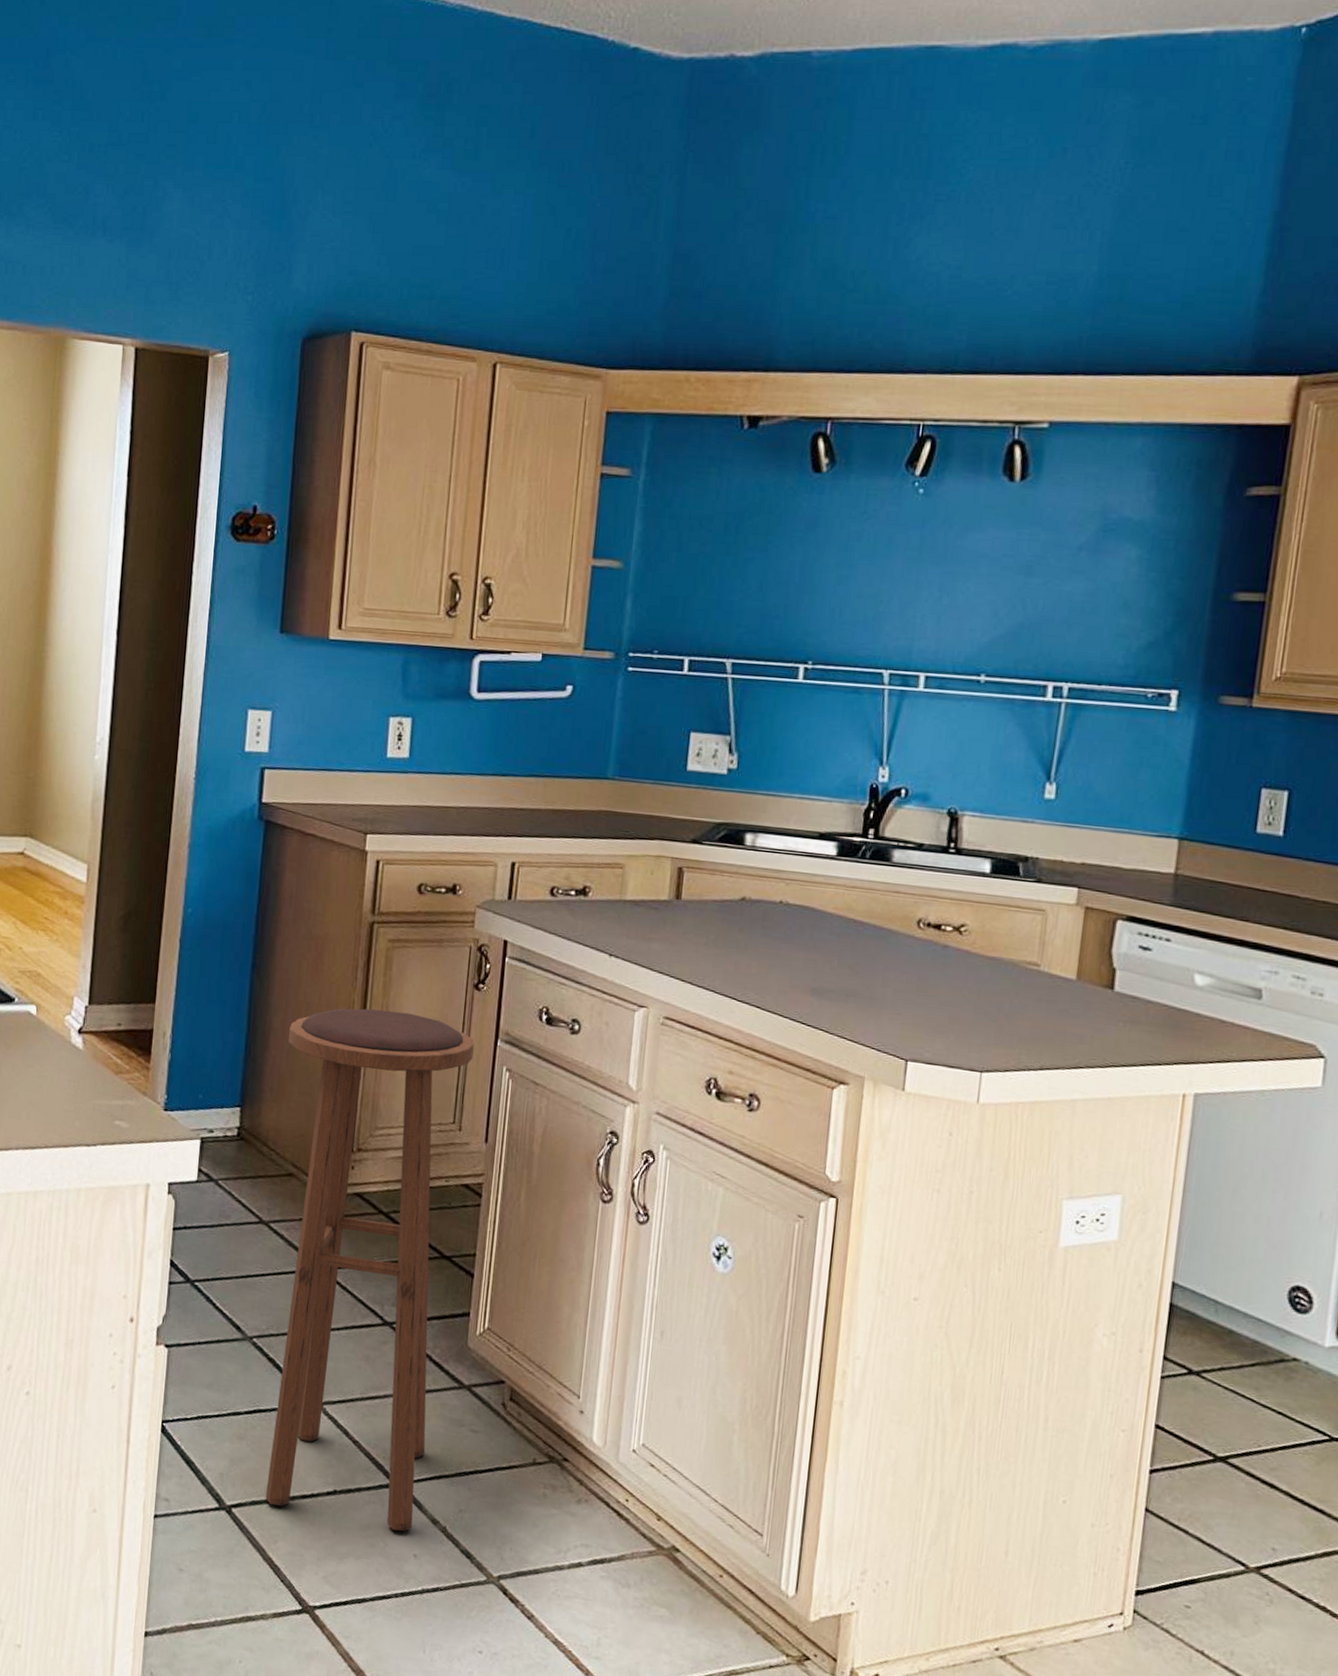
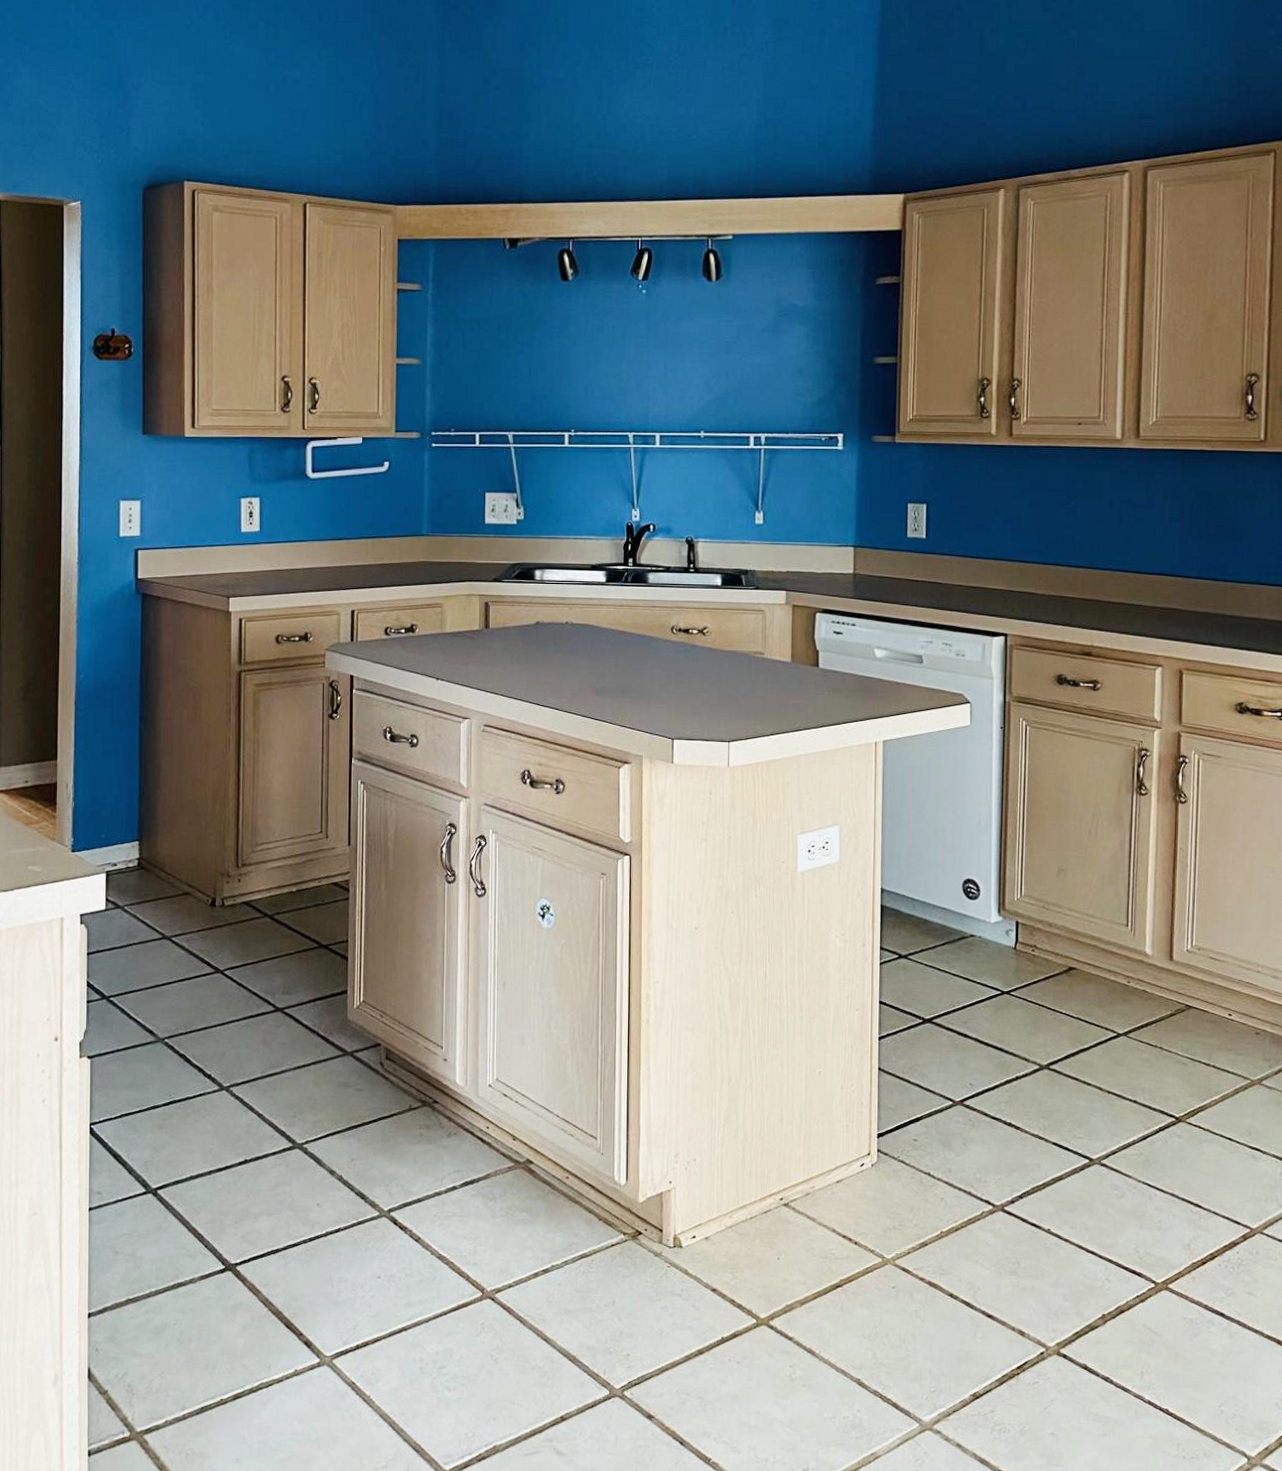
stool: present [265,1008,474,1531] -> none [176,744,333,1186]

